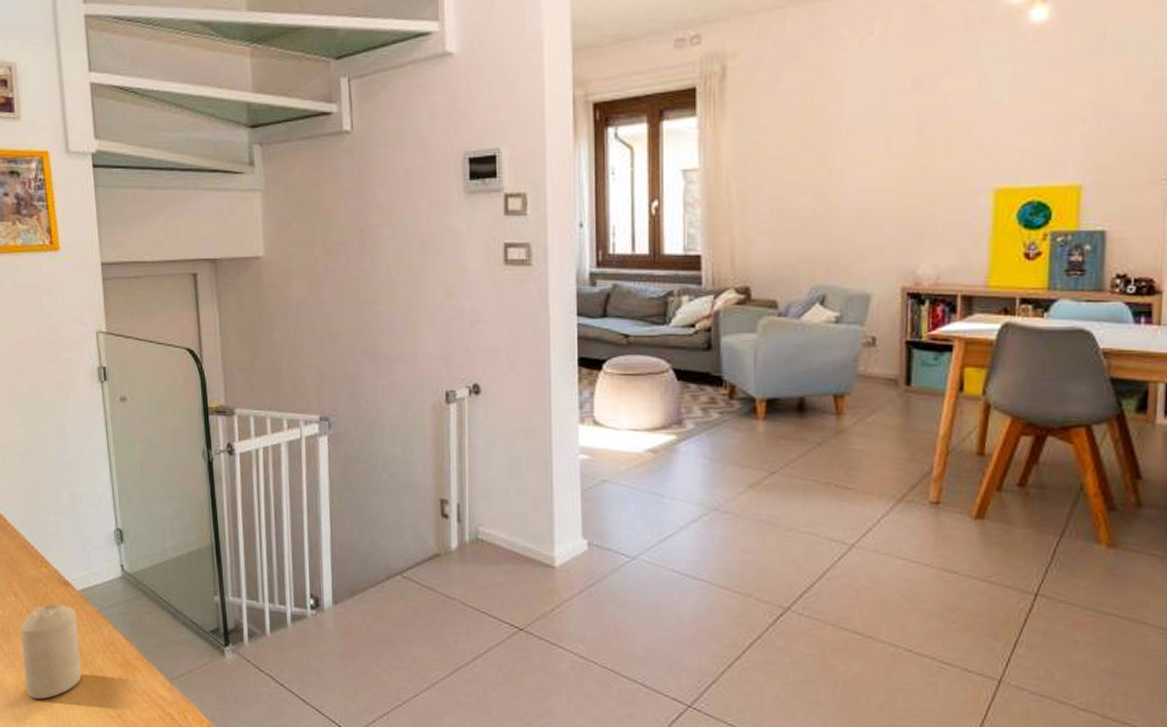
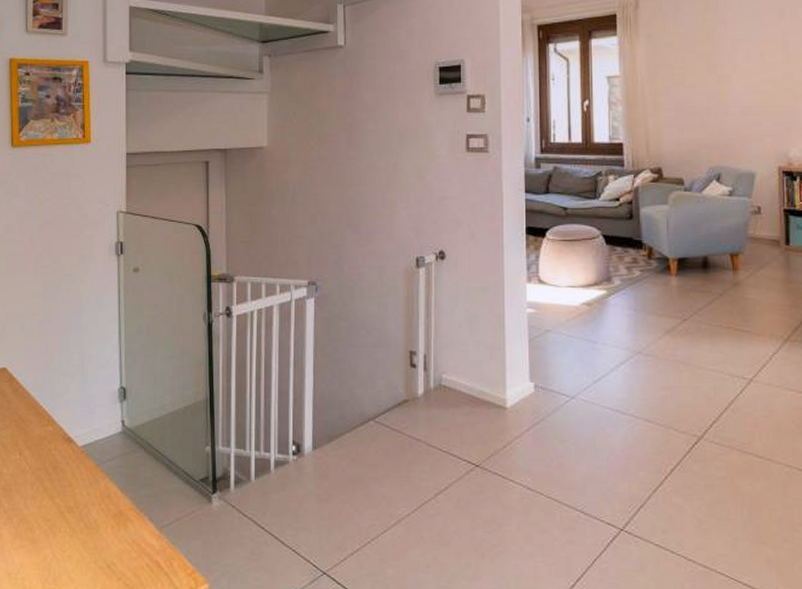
candle: present [20,604,81,699] -> none [21,460,76,554]

